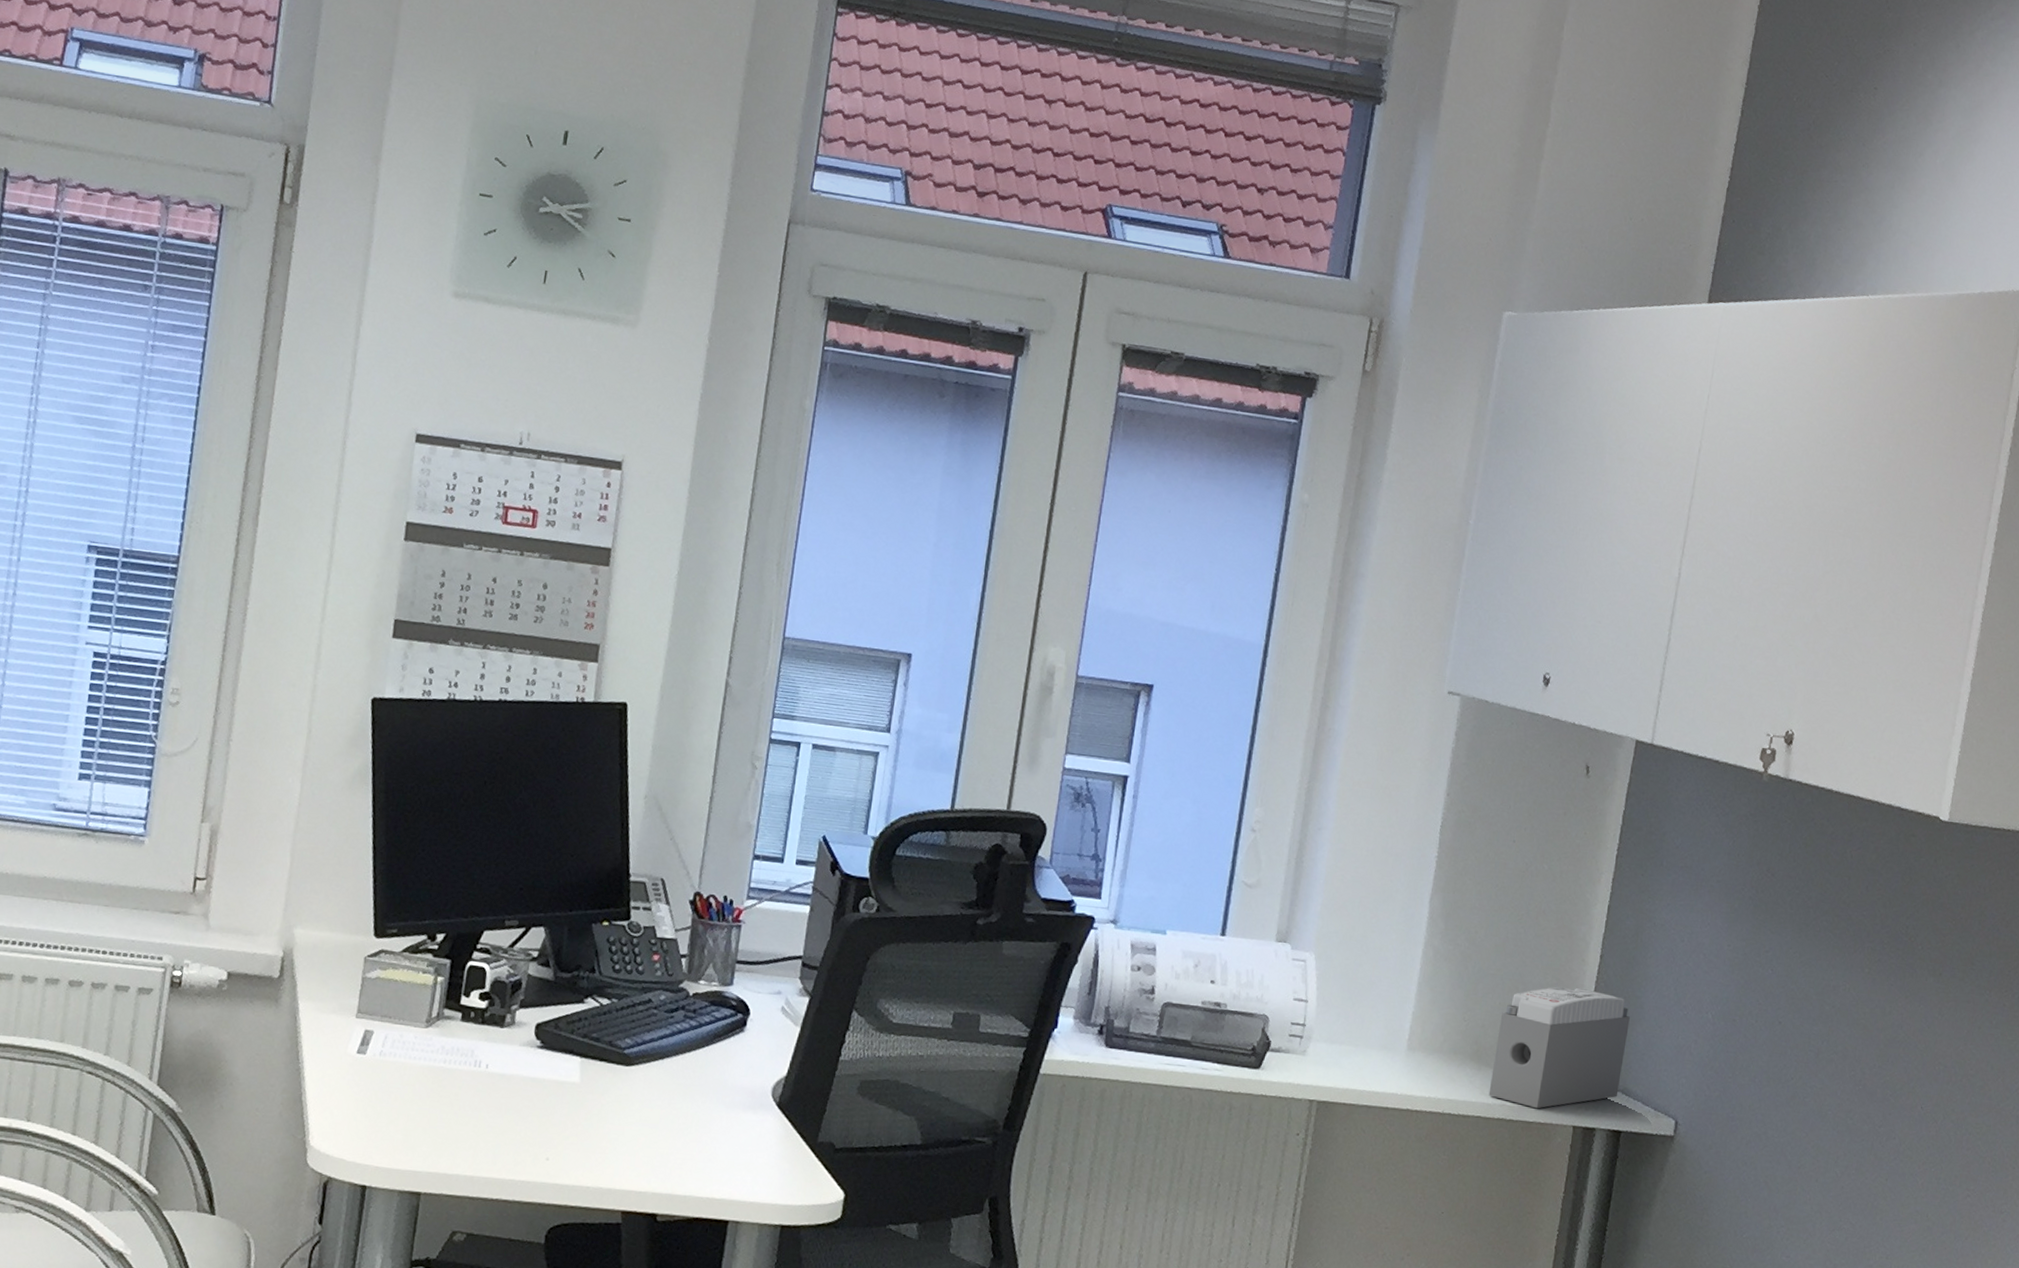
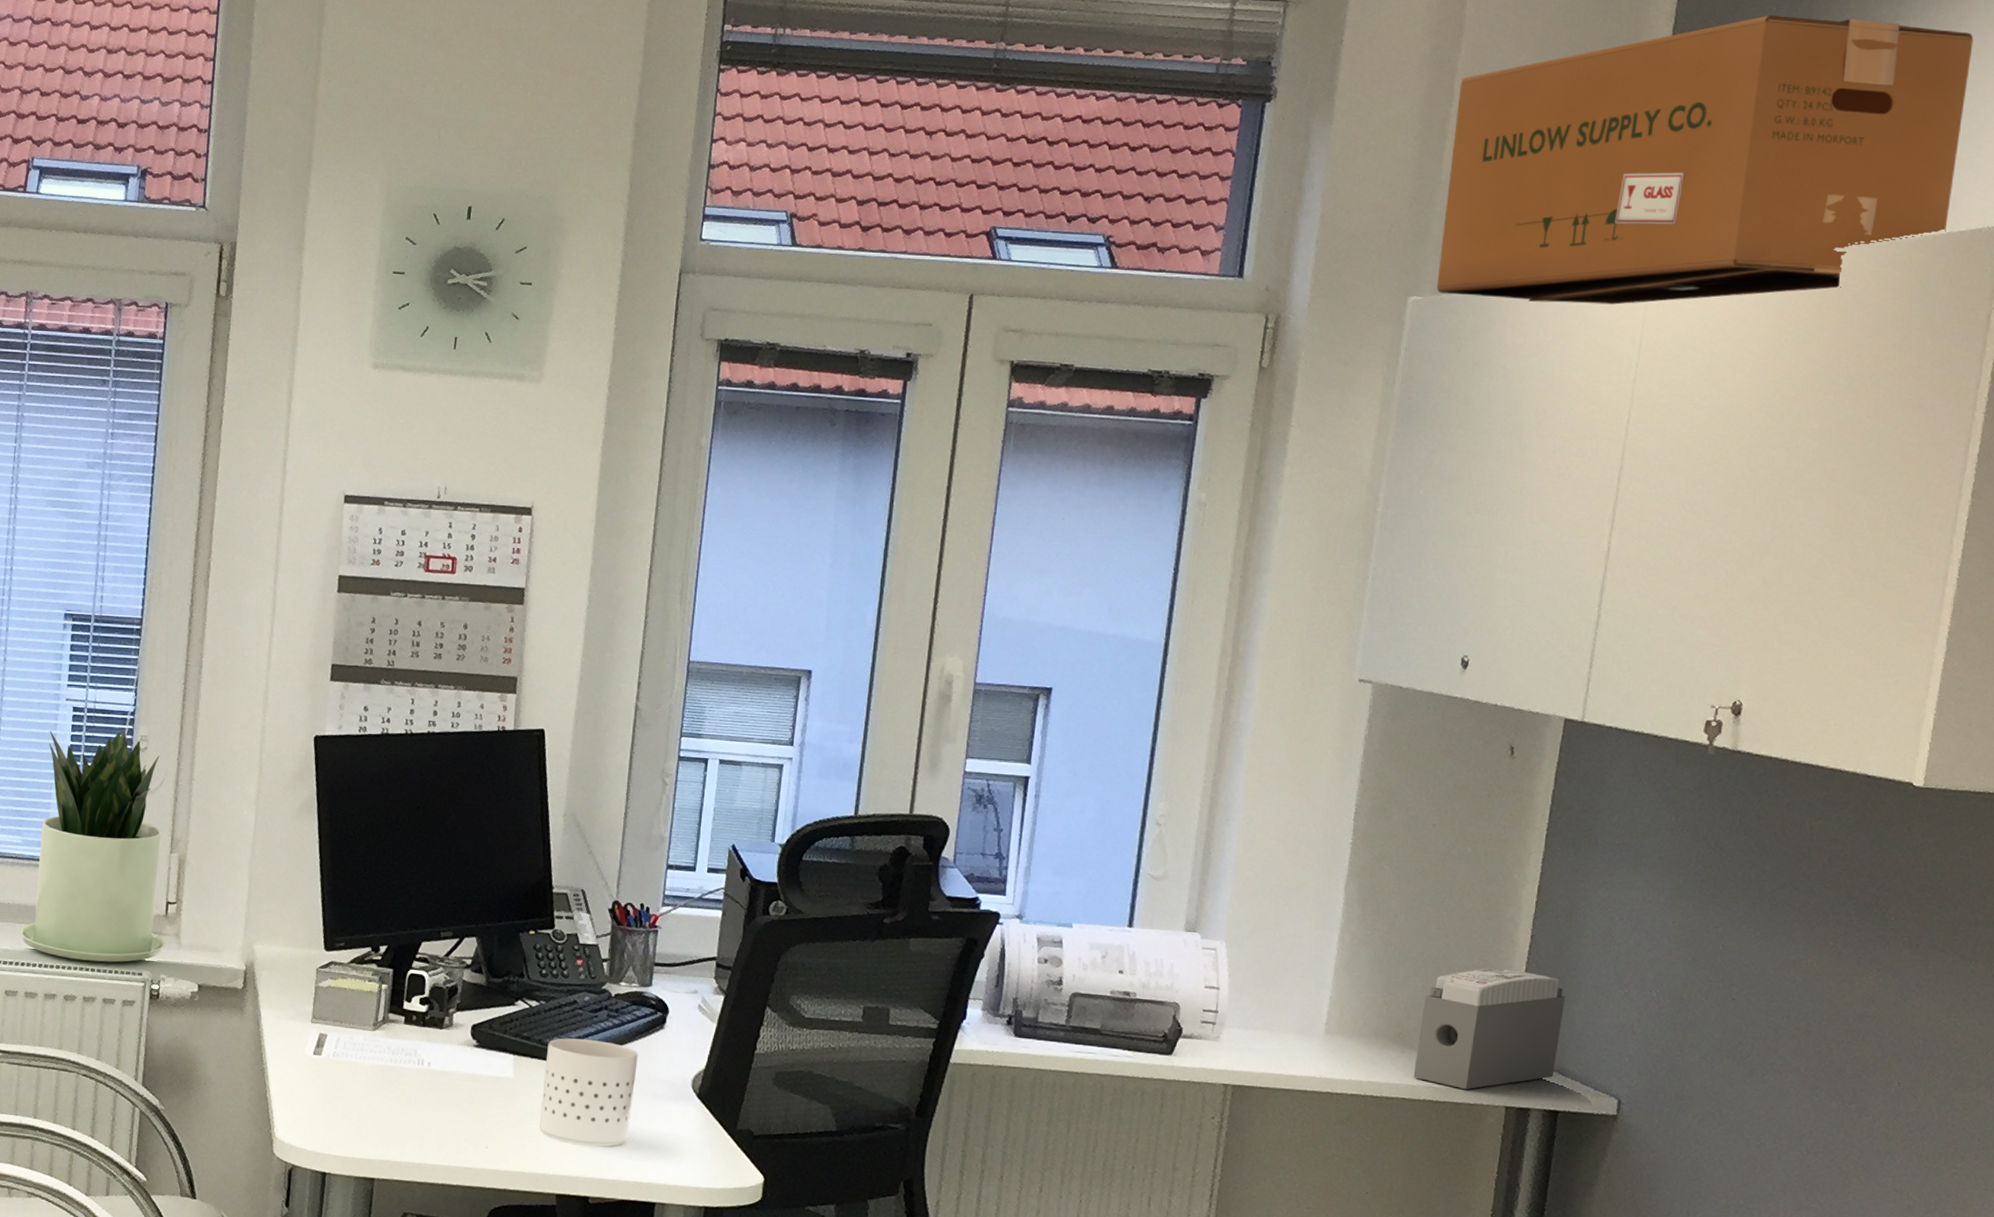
planter: none [18,678,193,945] -> present [19,730,166,963]
mug: none [606,1040,716,1158] -> present [539,1038,638,1146]
box: none [1529,69,2004,338] -> present [1436,14,1974,305]

